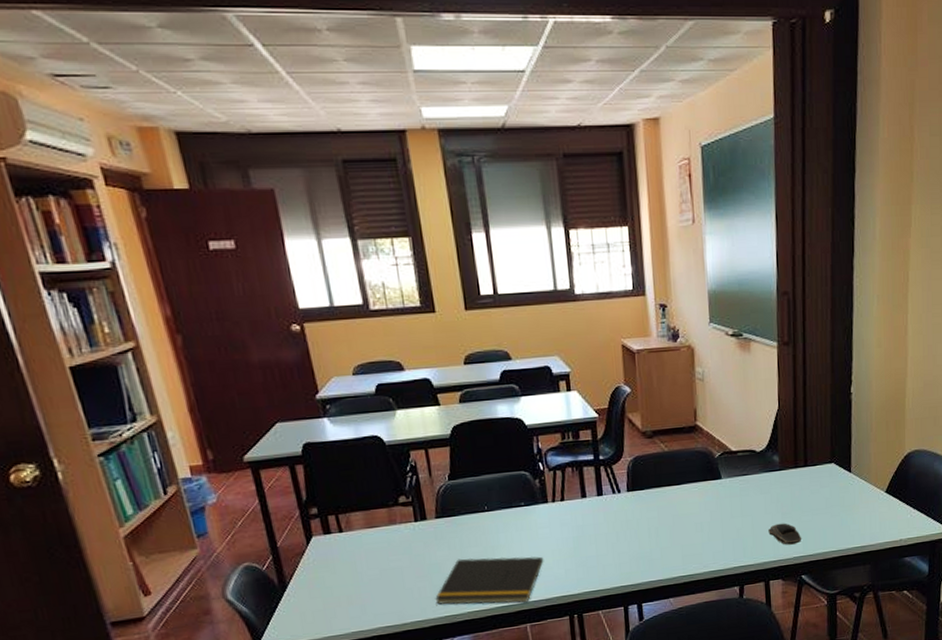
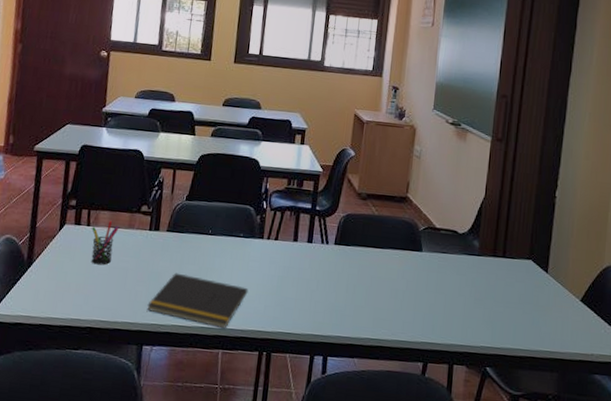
pen holder: none [346,520,380,572] -> present [91,220,120,265]
computer mouse: present [768,523,802,545] -> none [459,308,492,333]

